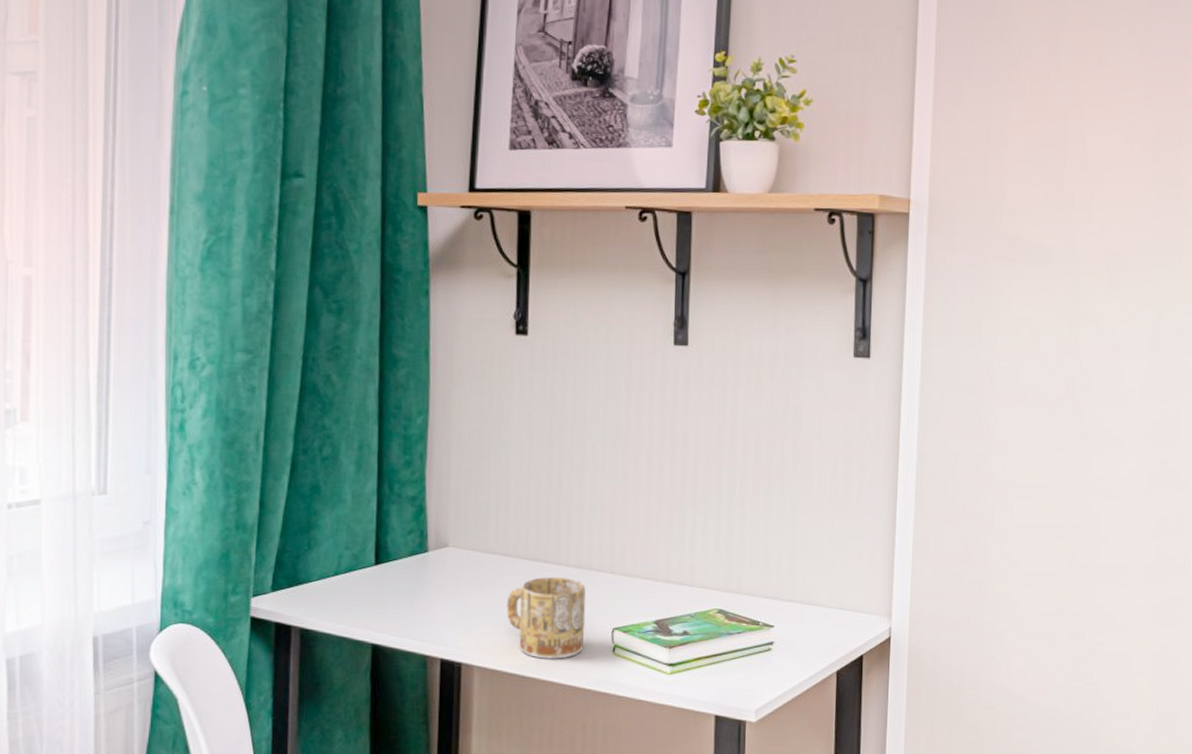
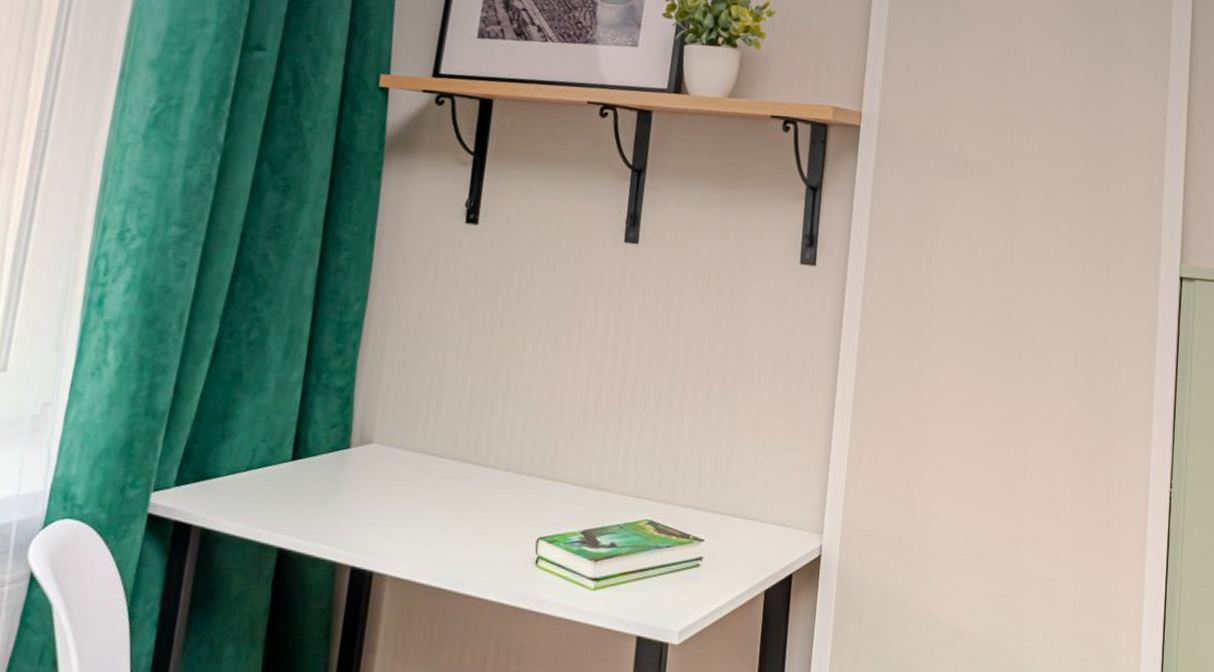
mug: present [506,576,586,659] -> none [427,479,513,570]

